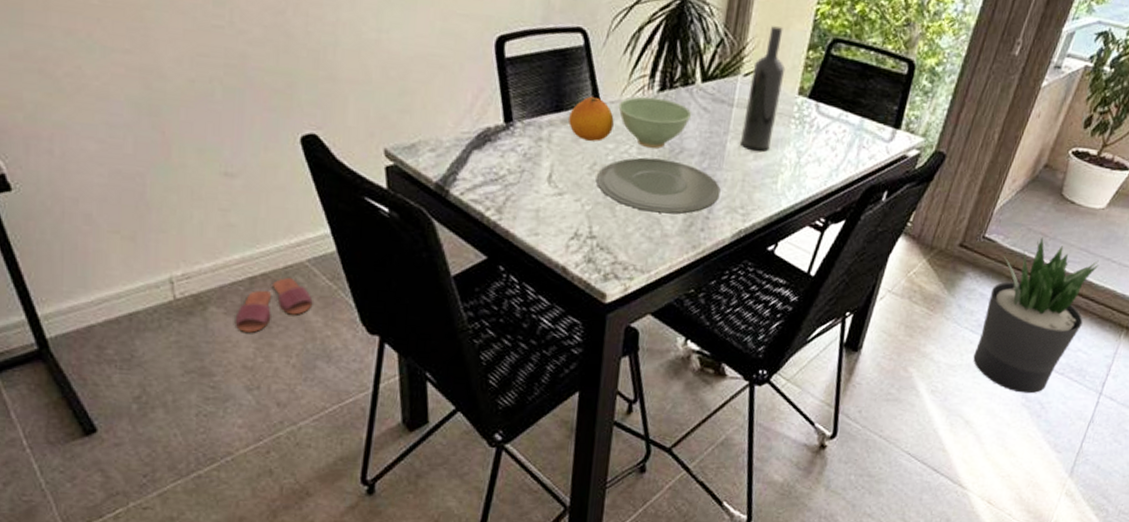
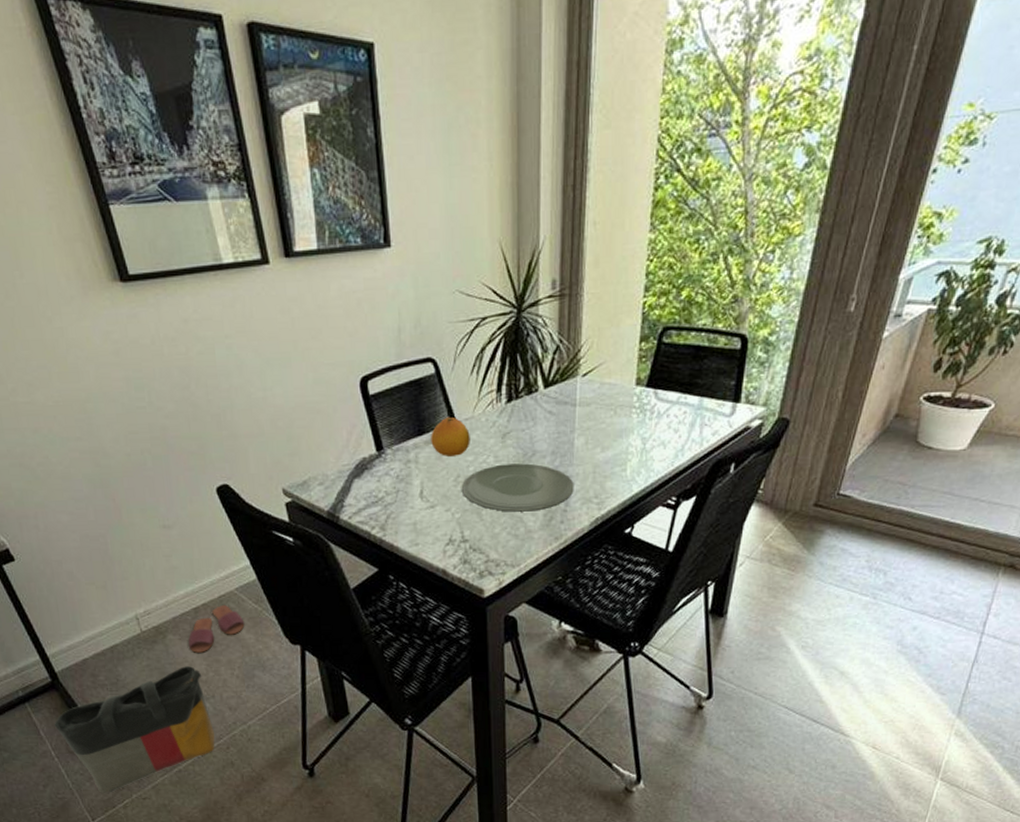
tote bag: none [32,347,253,500] -> present [54,666,215,794]
bowl: present [618,96,692,149] -> none [472,409,539,456]
wine bottle: present [741,25,786,152] -> none [587,324,621,443]
planter: present [973,237,1100,394] -> none [841,486,967,640]

